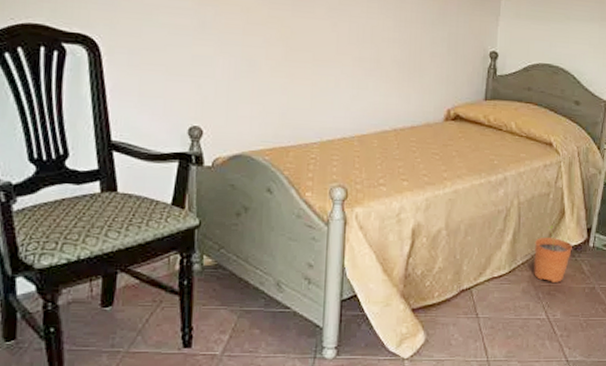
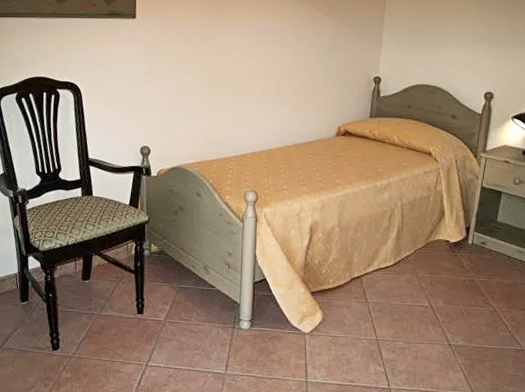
plant pot: present [534,226,572,283] -> none [417,225,452,275]

